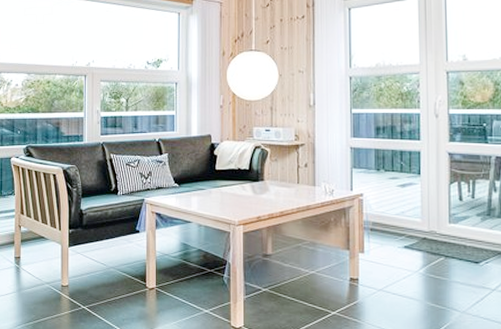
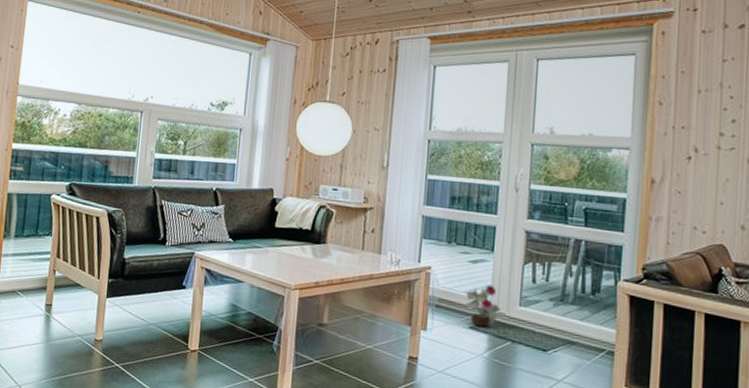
decorative plant: none [398,205,433,245] -> present [466,284,501,326]

